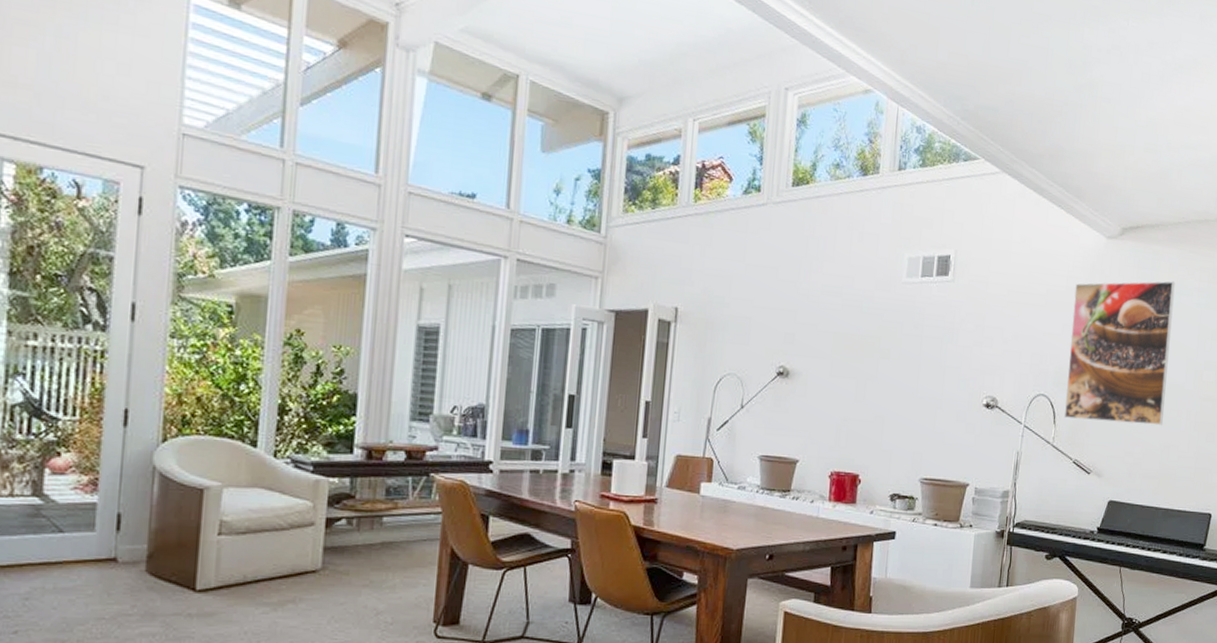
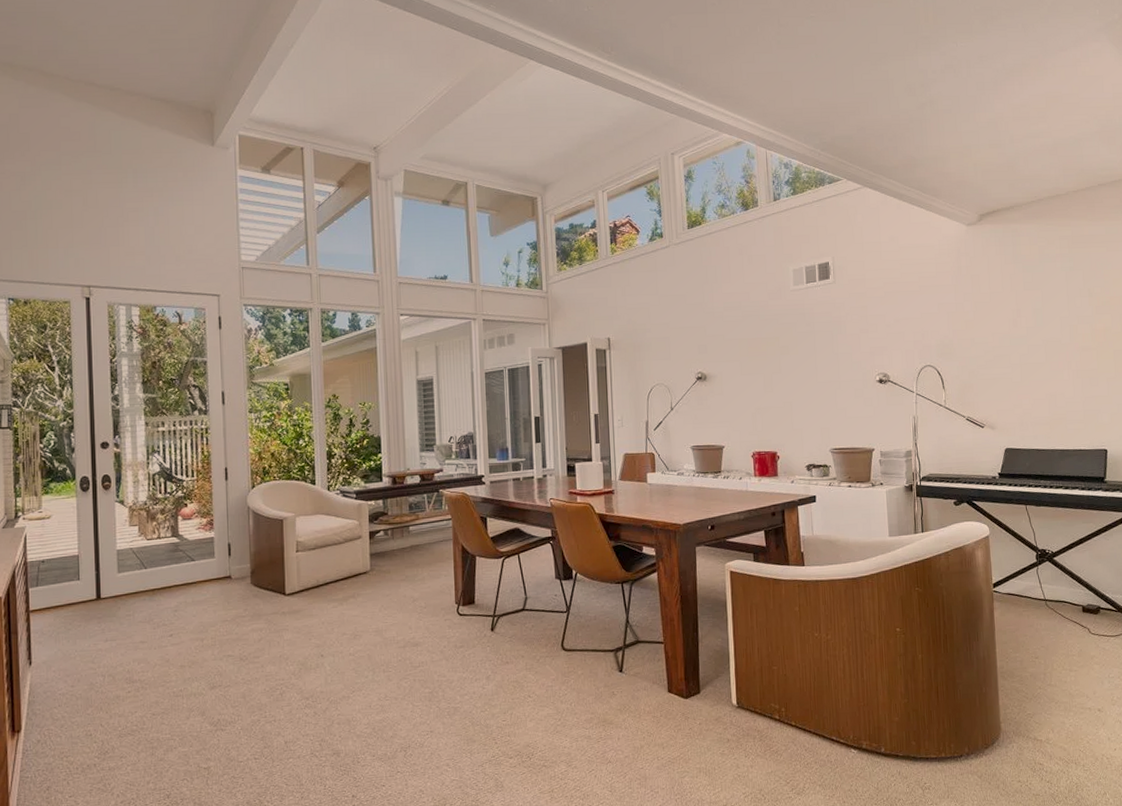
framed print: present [1063,281,1175,426] -> none [944,252,1047,382]

